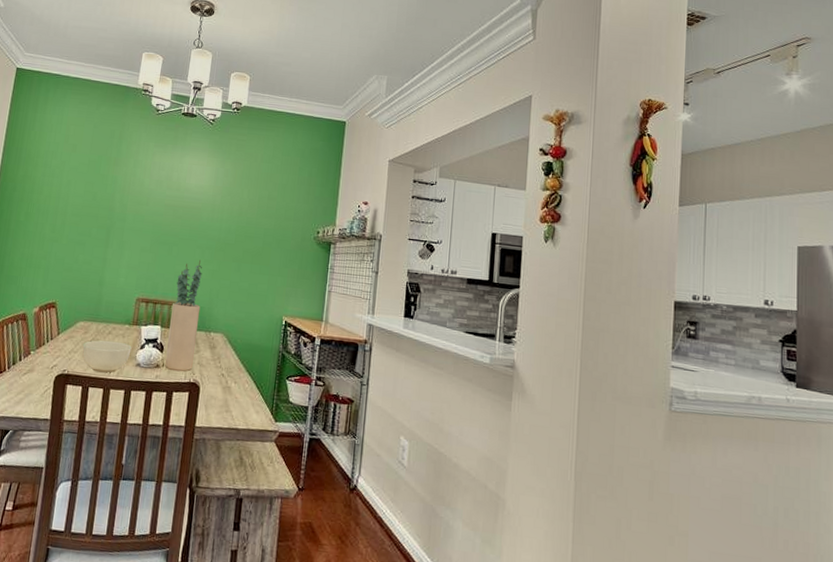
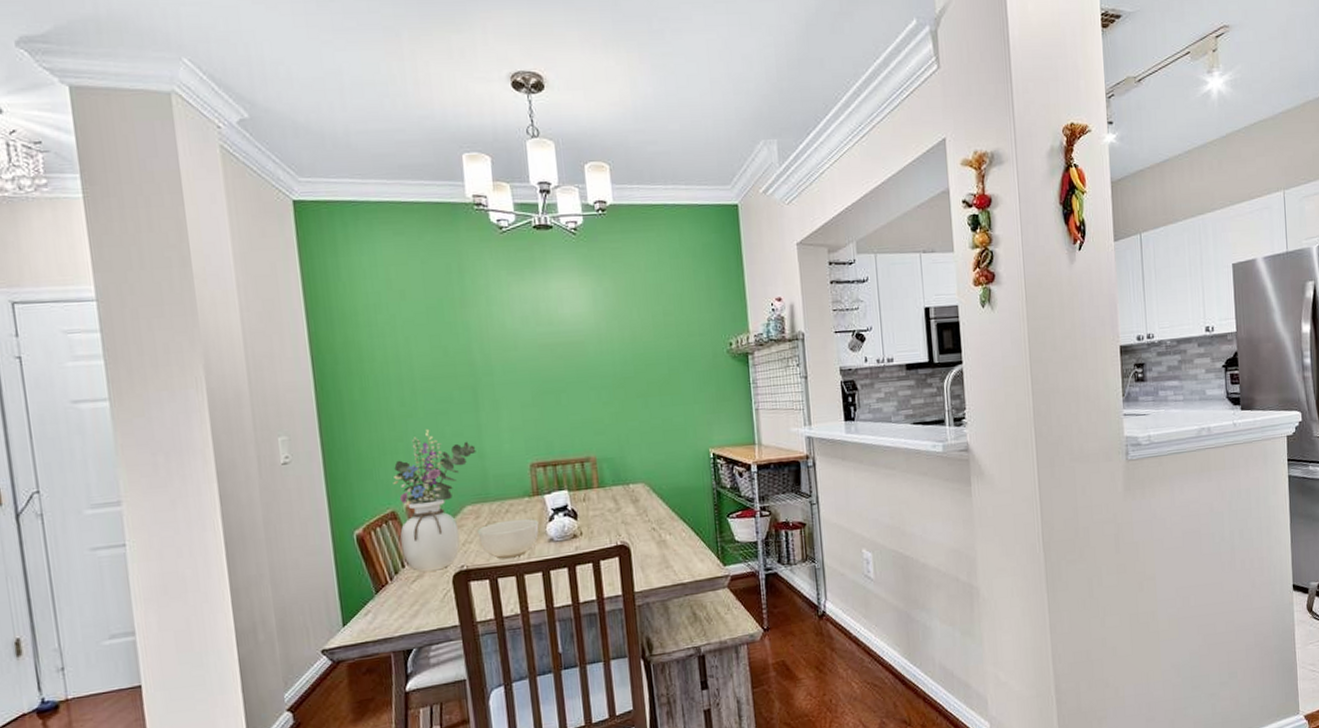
bouquet: none [22,253,98,370] -> present [393,428,476,573]
vase: present [165,260,203,372] -> none [574,403,617,538]

